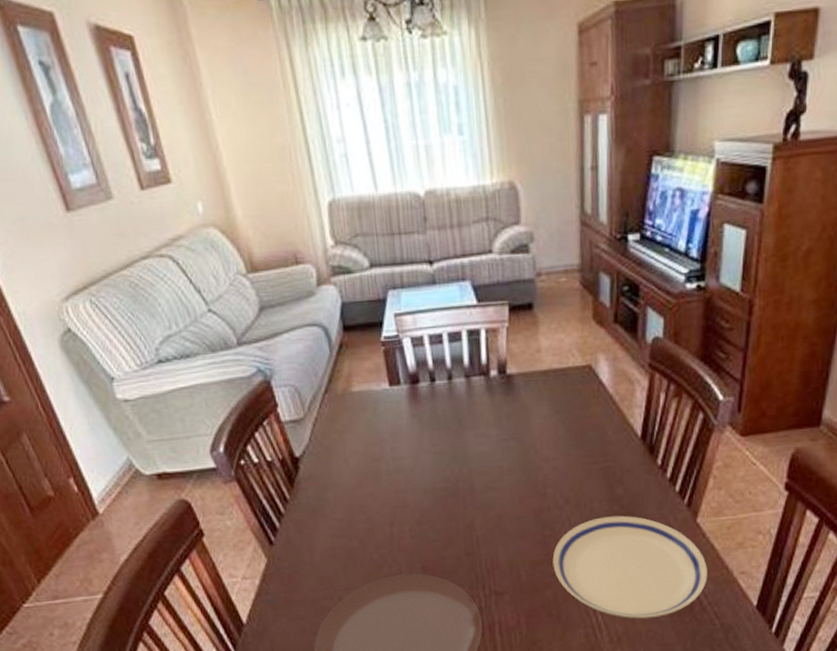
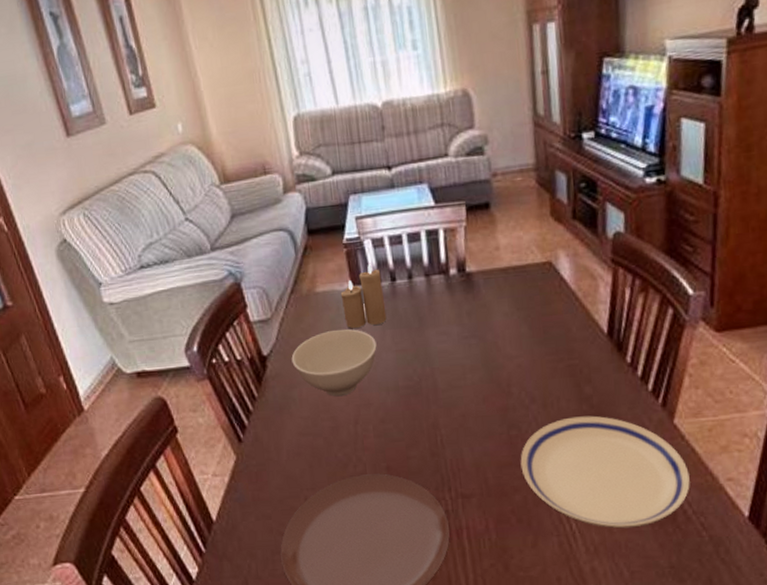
bowl: none [325,430,415,499] -> present [291,329,377,397]
candle: none [377,364,425,430] -> present [340,264,387,329]

